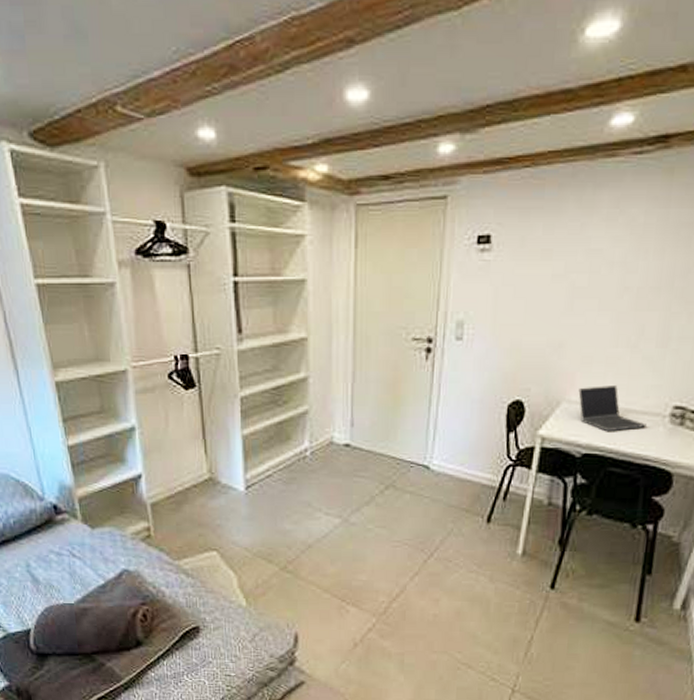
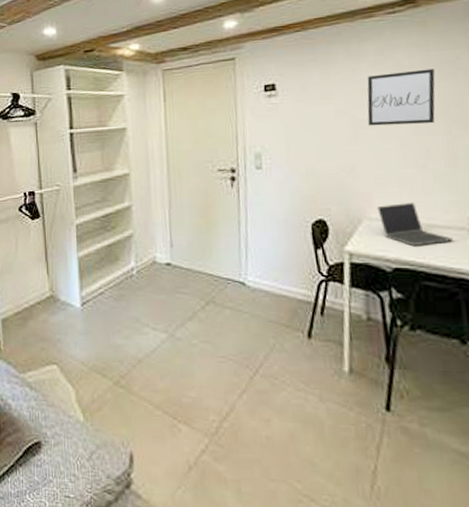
wall art: none [587,230,670,296] -> present [367,68,435,126]

